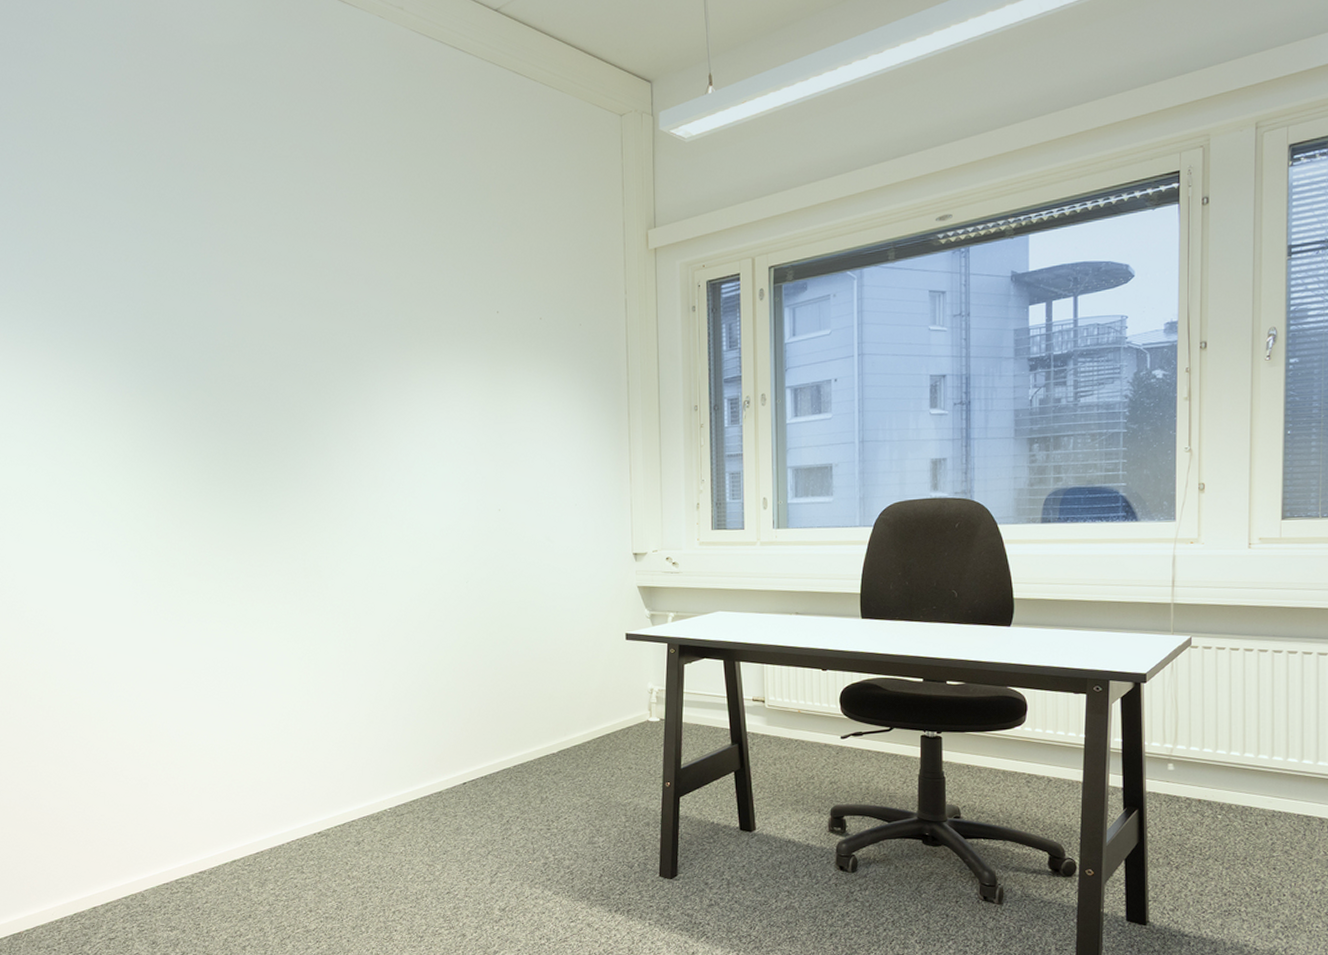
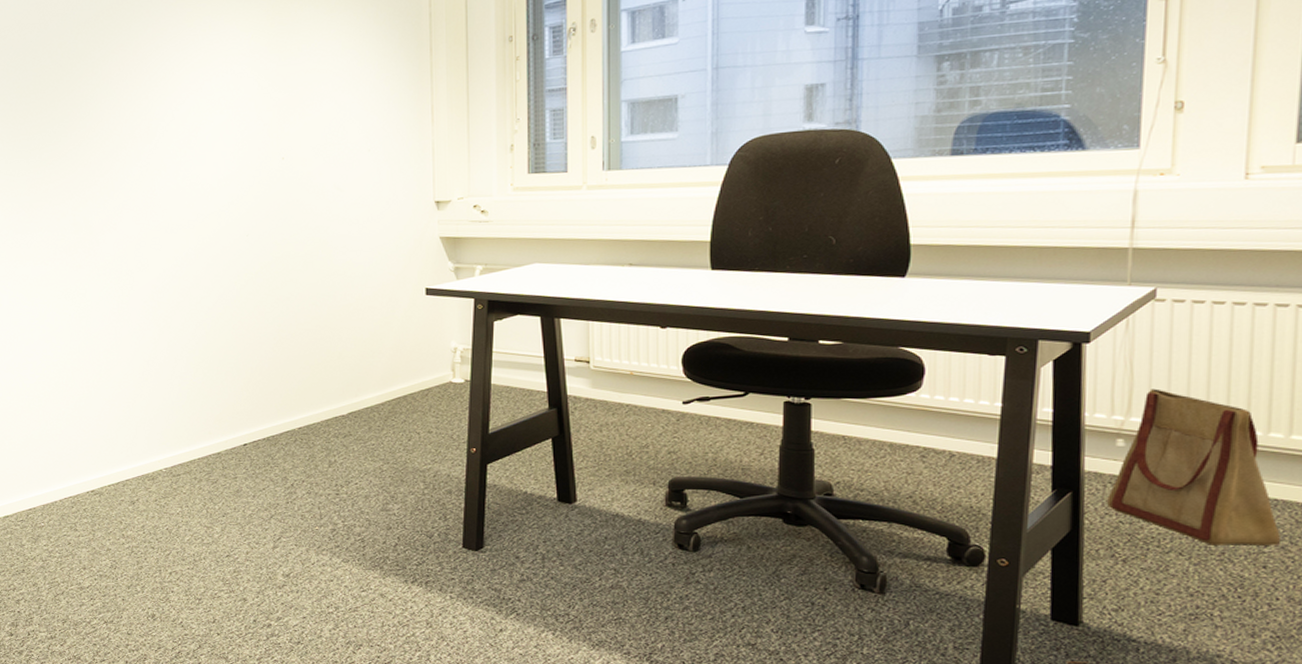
shopping bag: none [1163,721,1284,852] -> present [1107,388,1280,545]

